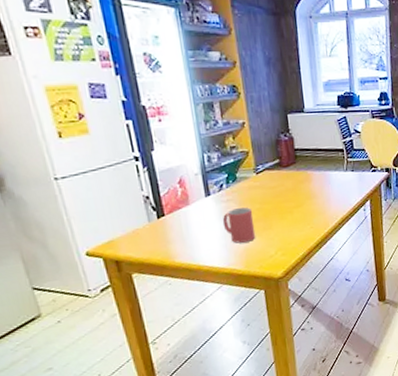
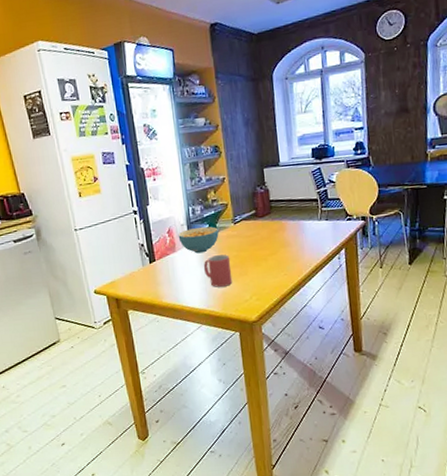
cereal bowl: none [191,176,240,207] -> present [178,226,219,254]

